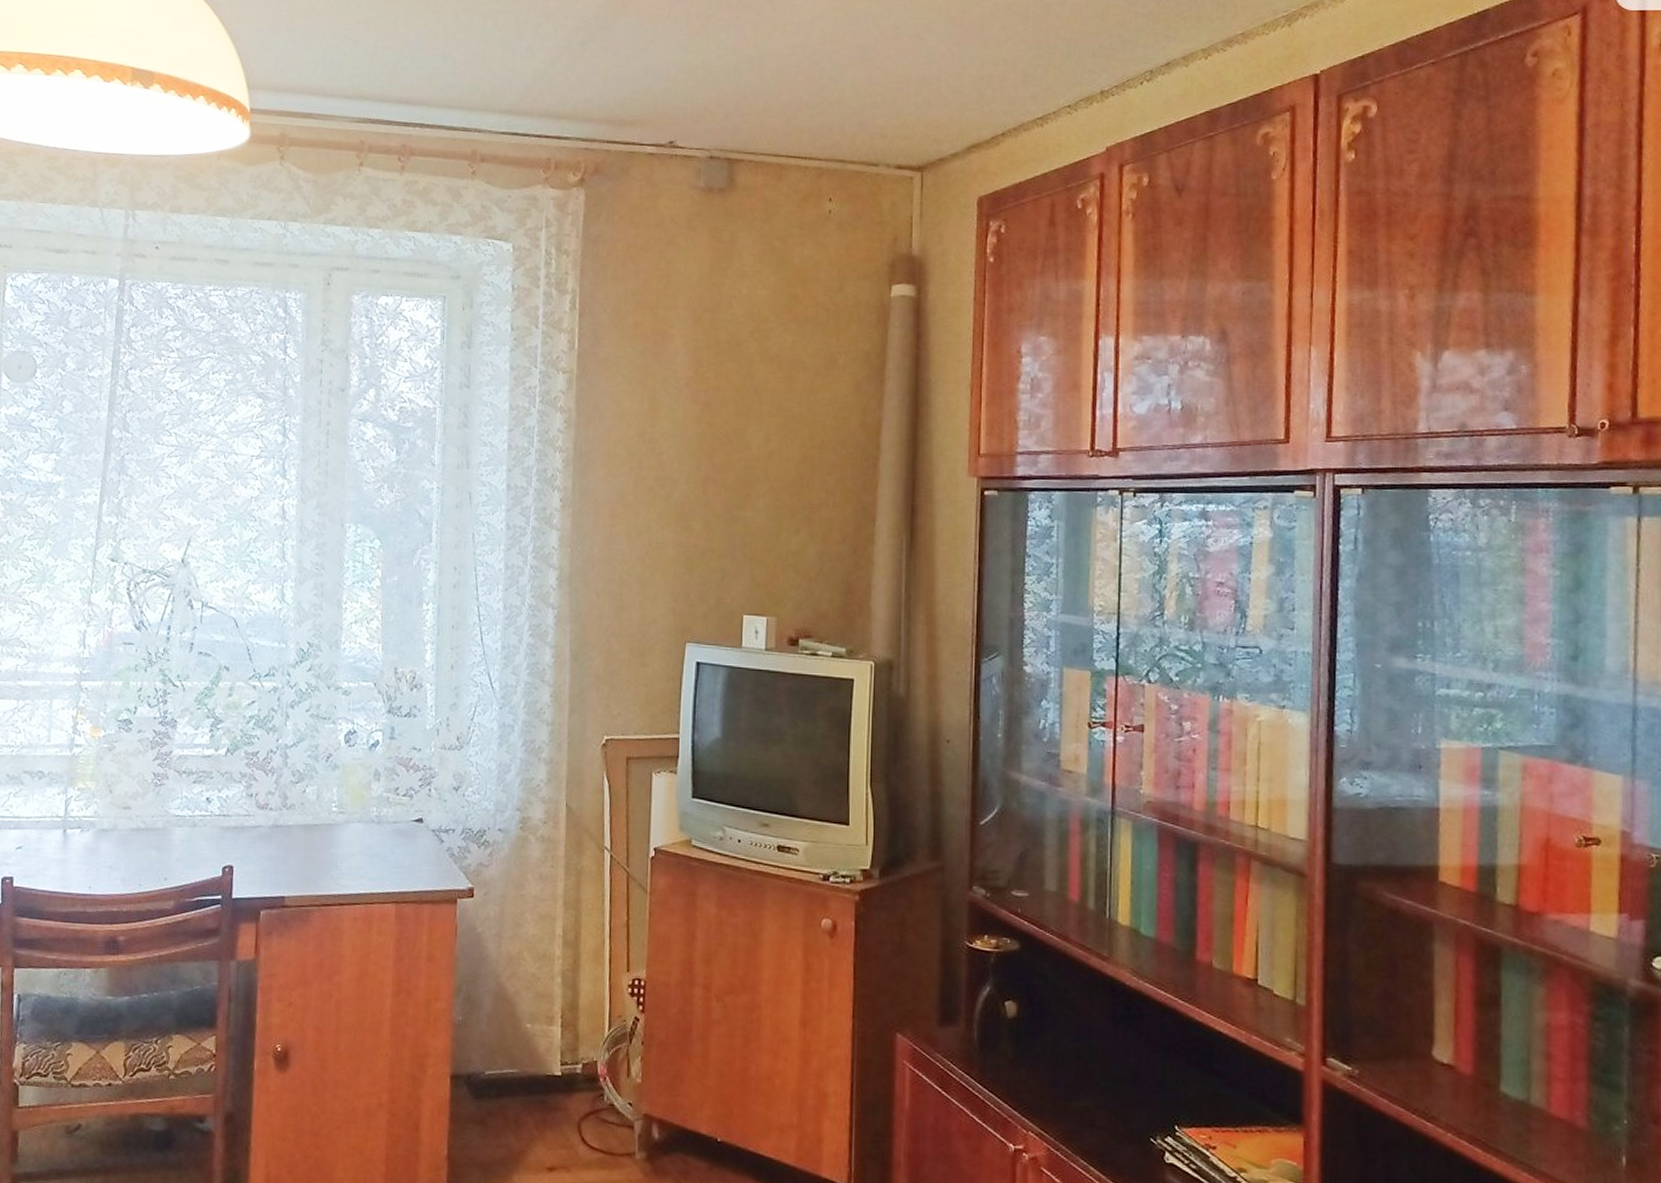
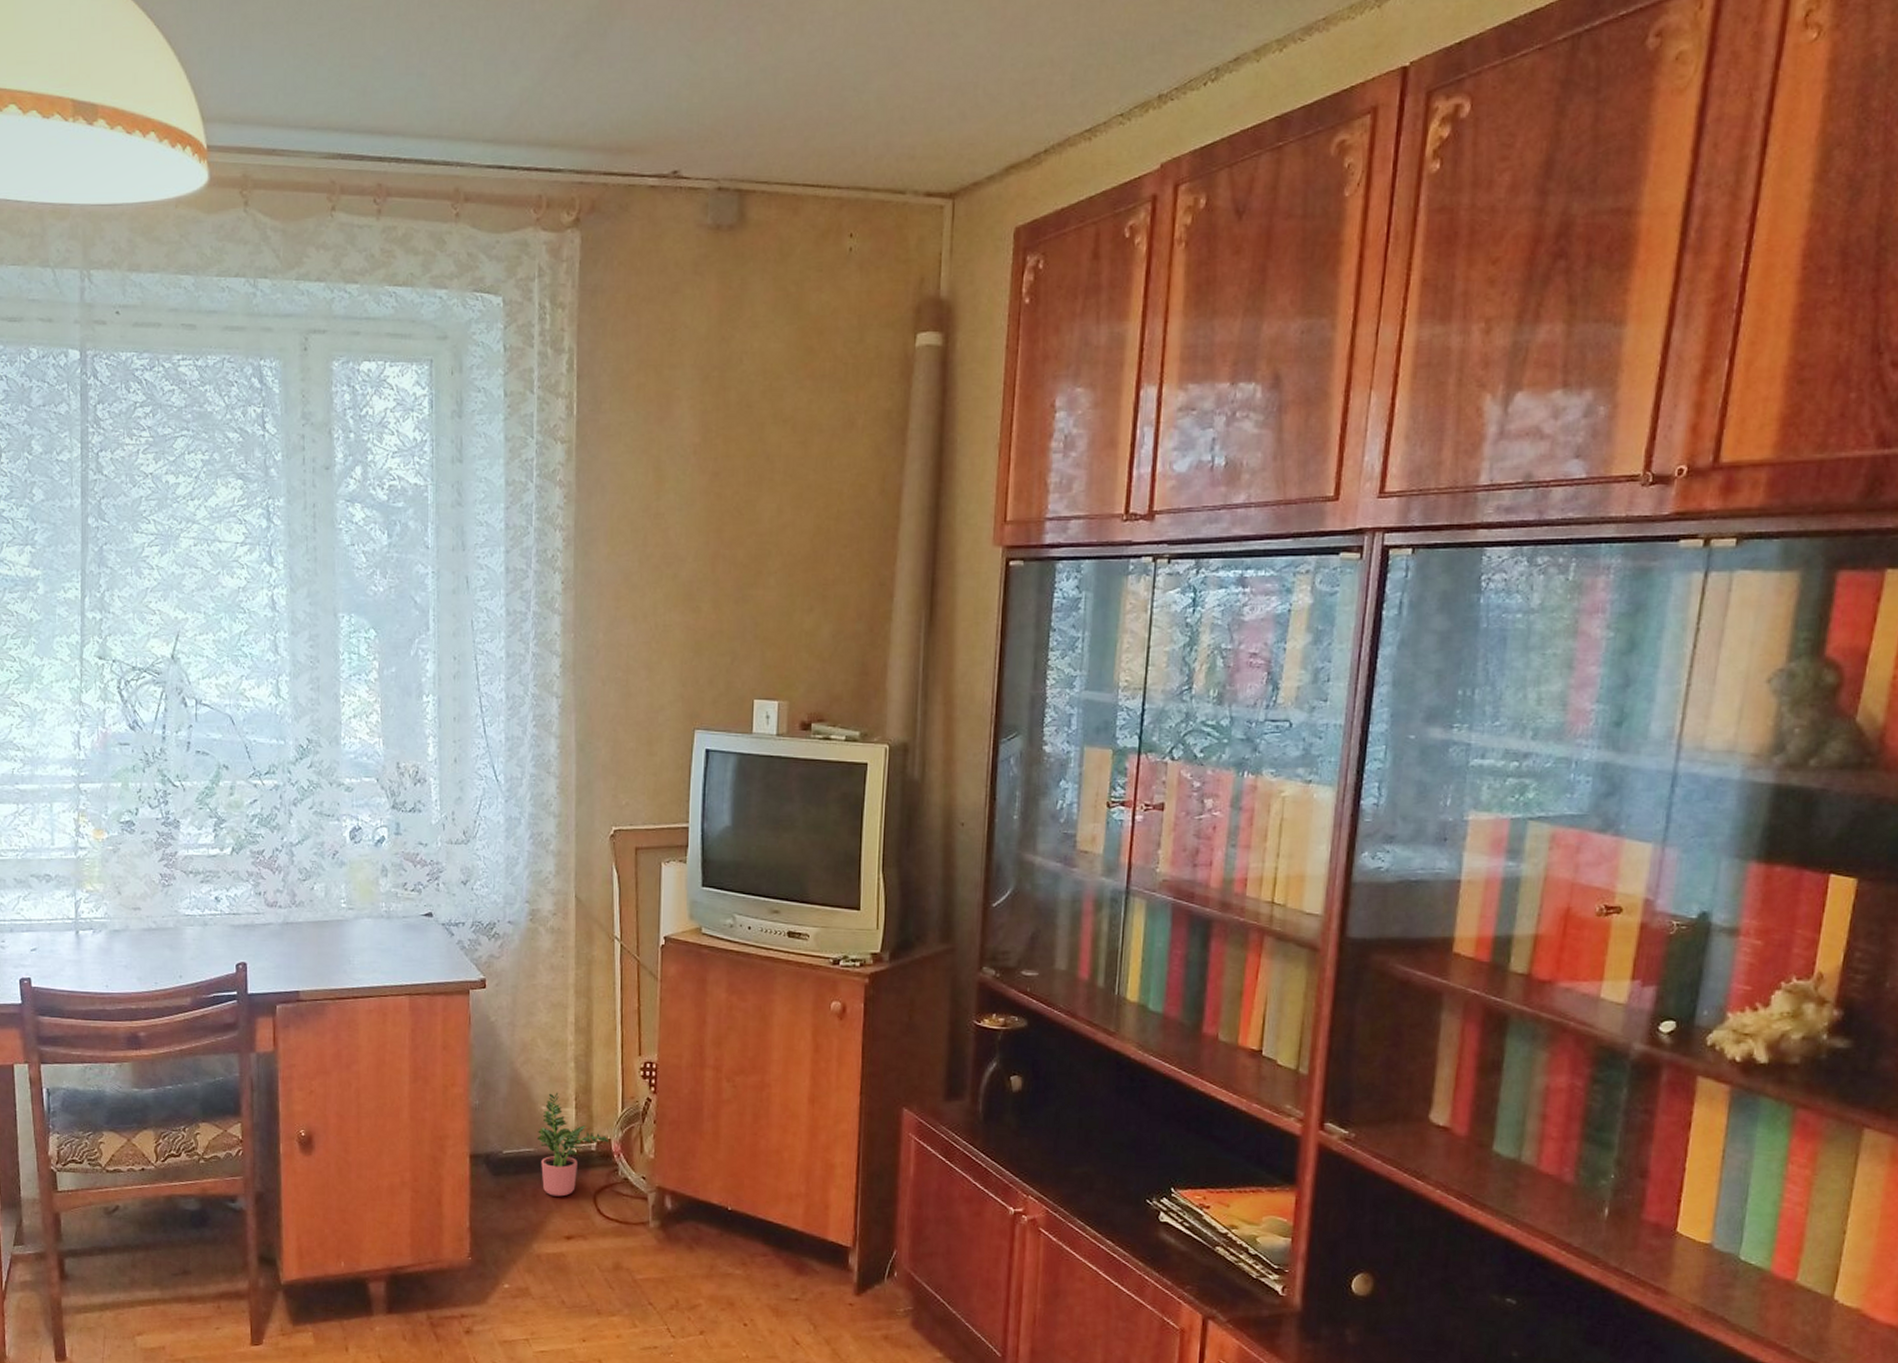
potted plant: none [521,1009,595,1123] -> present [538,1092,609,1197]

